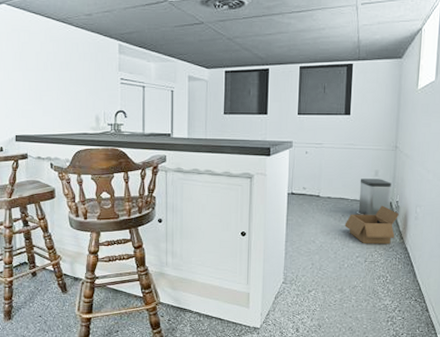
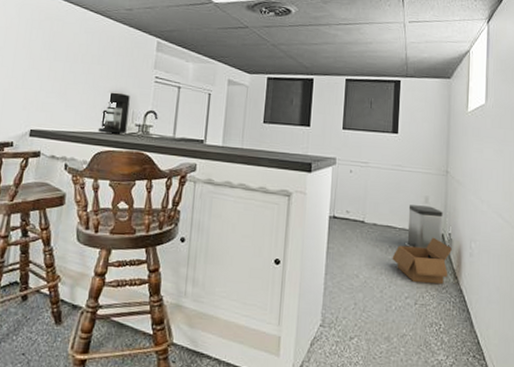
coffee maker: none [75,97,100,134] -> present [98,93,130,135]

